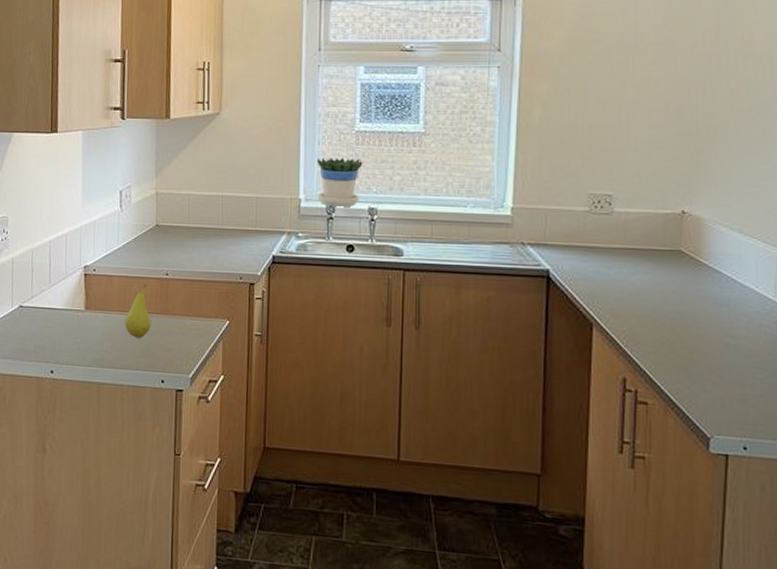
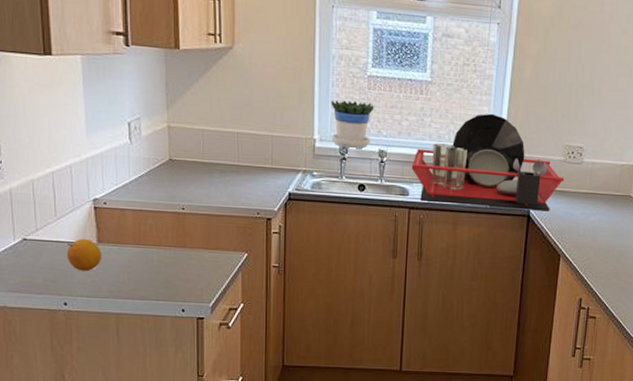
fruit: none [56,305,89,339] -> present [66,238,103,272]
fruit: present [125,283,151,338] -> none [141,217,169,270]
dish rack: none [405,162,591,271] -> present [411,113,565,212]

